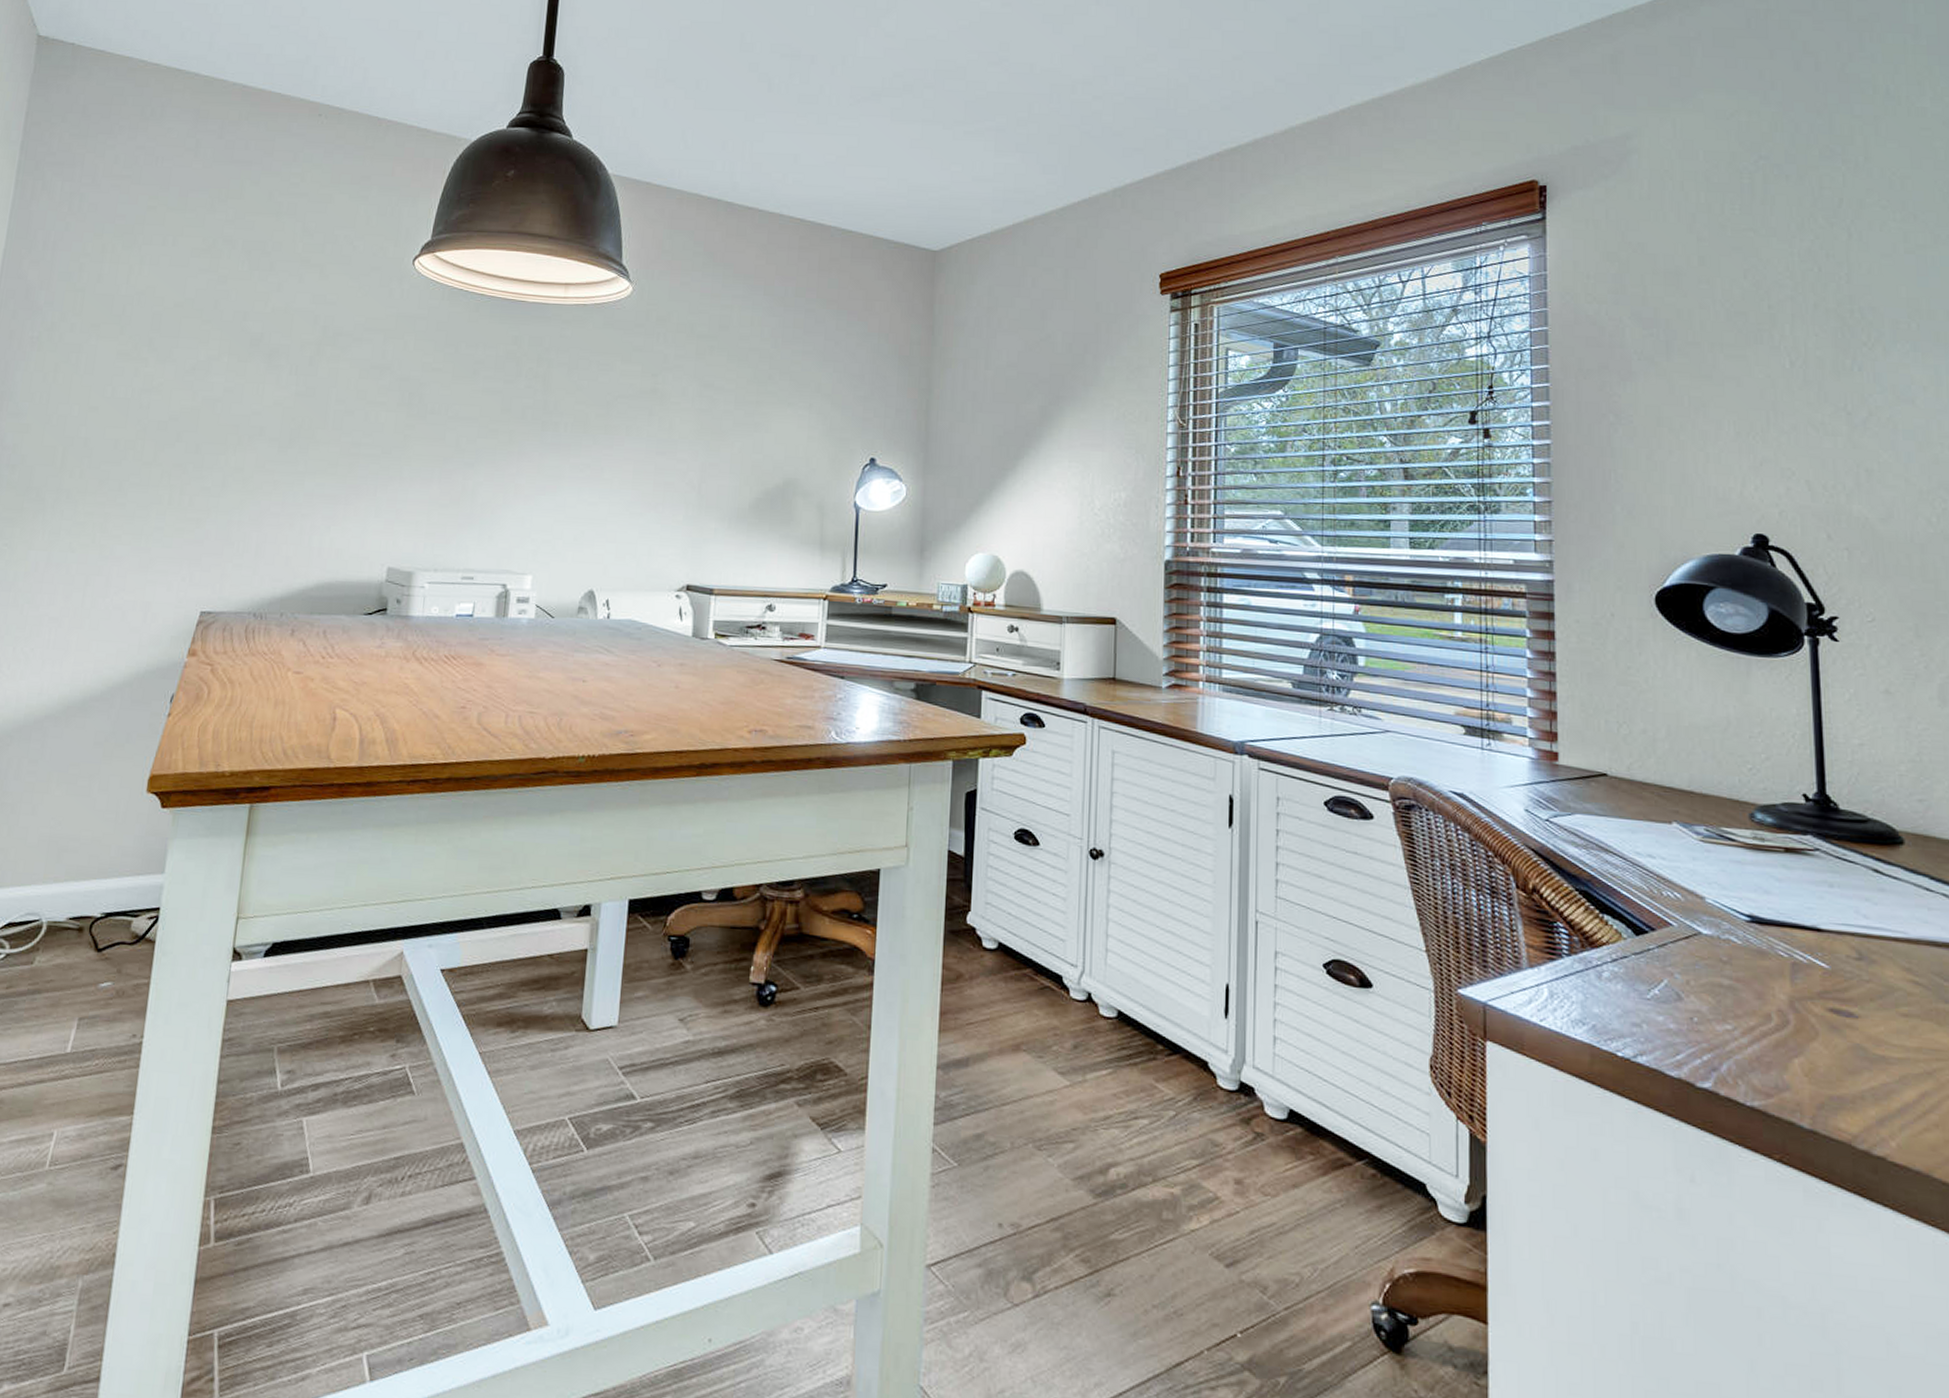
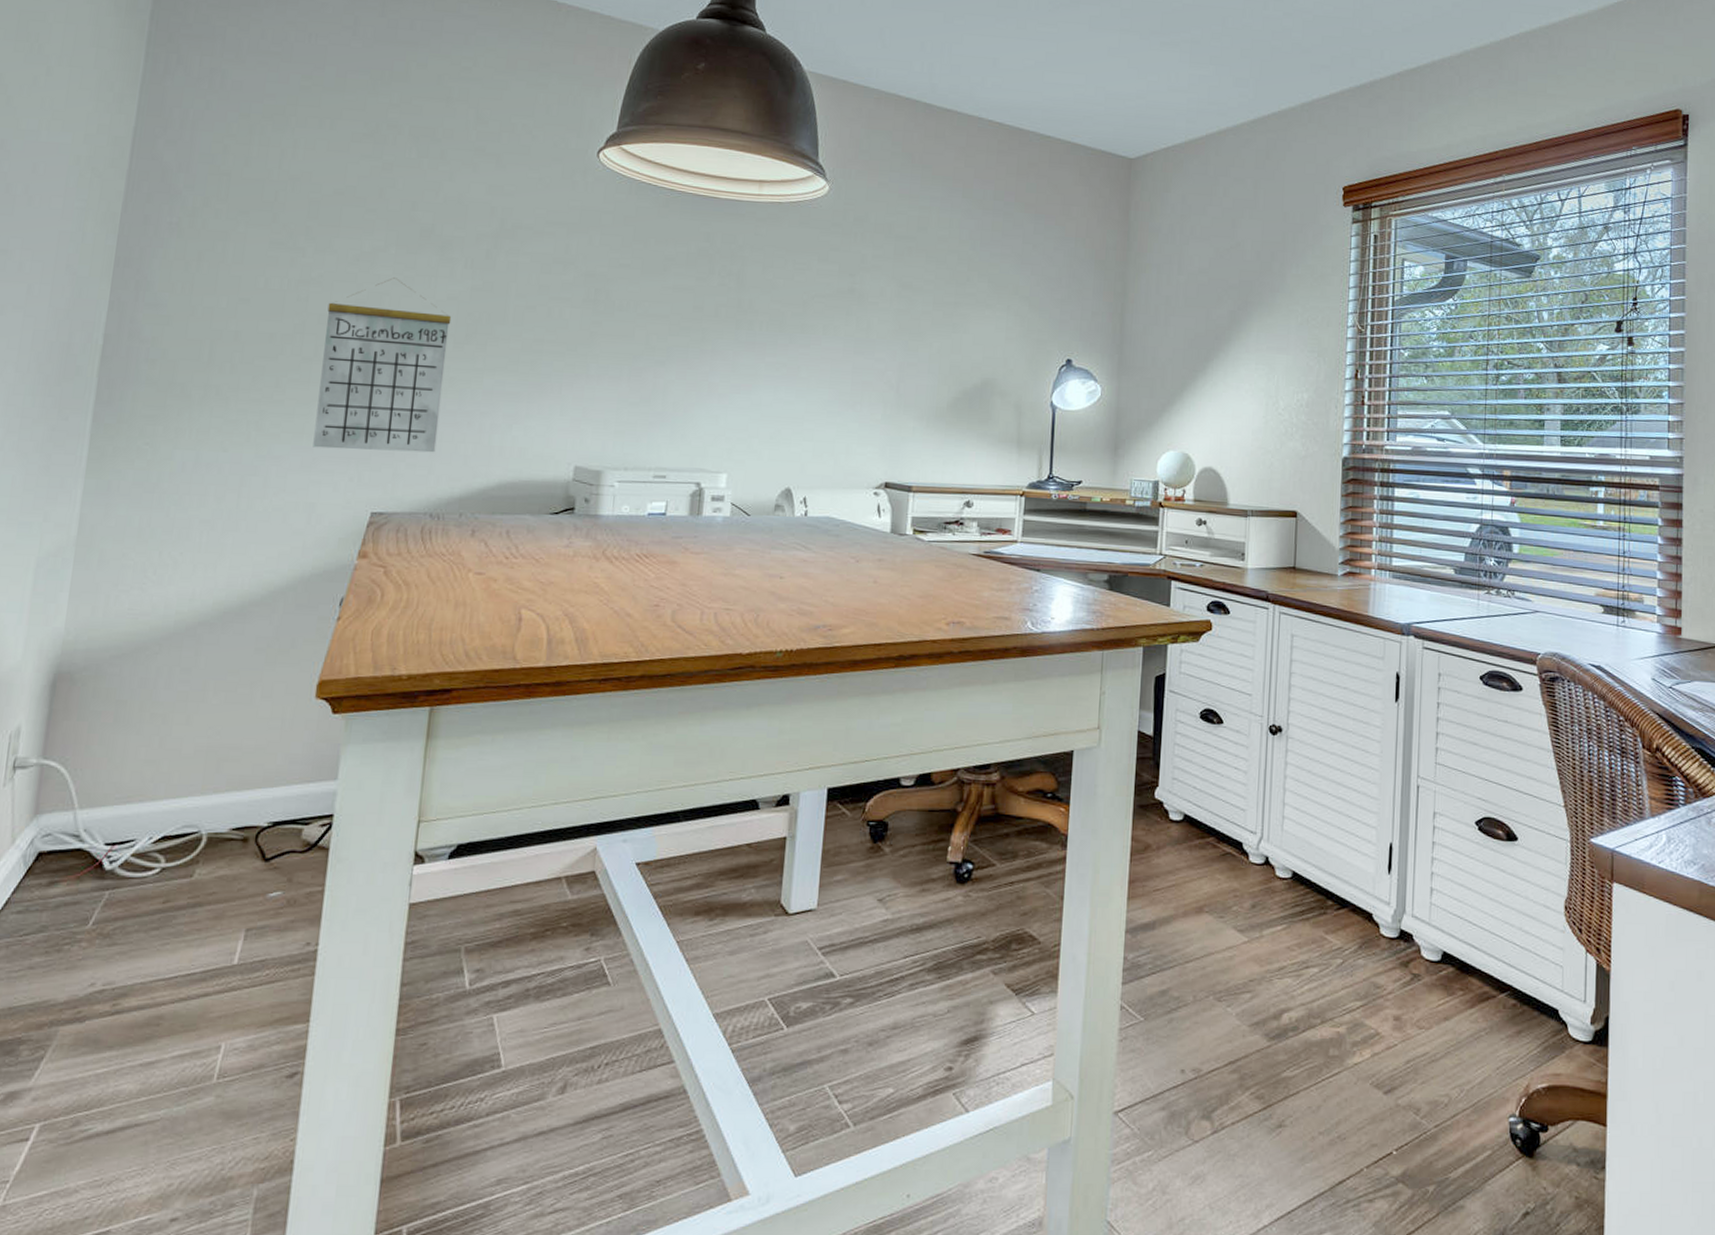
calendar: none [150,385,277,554] -> present [313,277,452,453]

